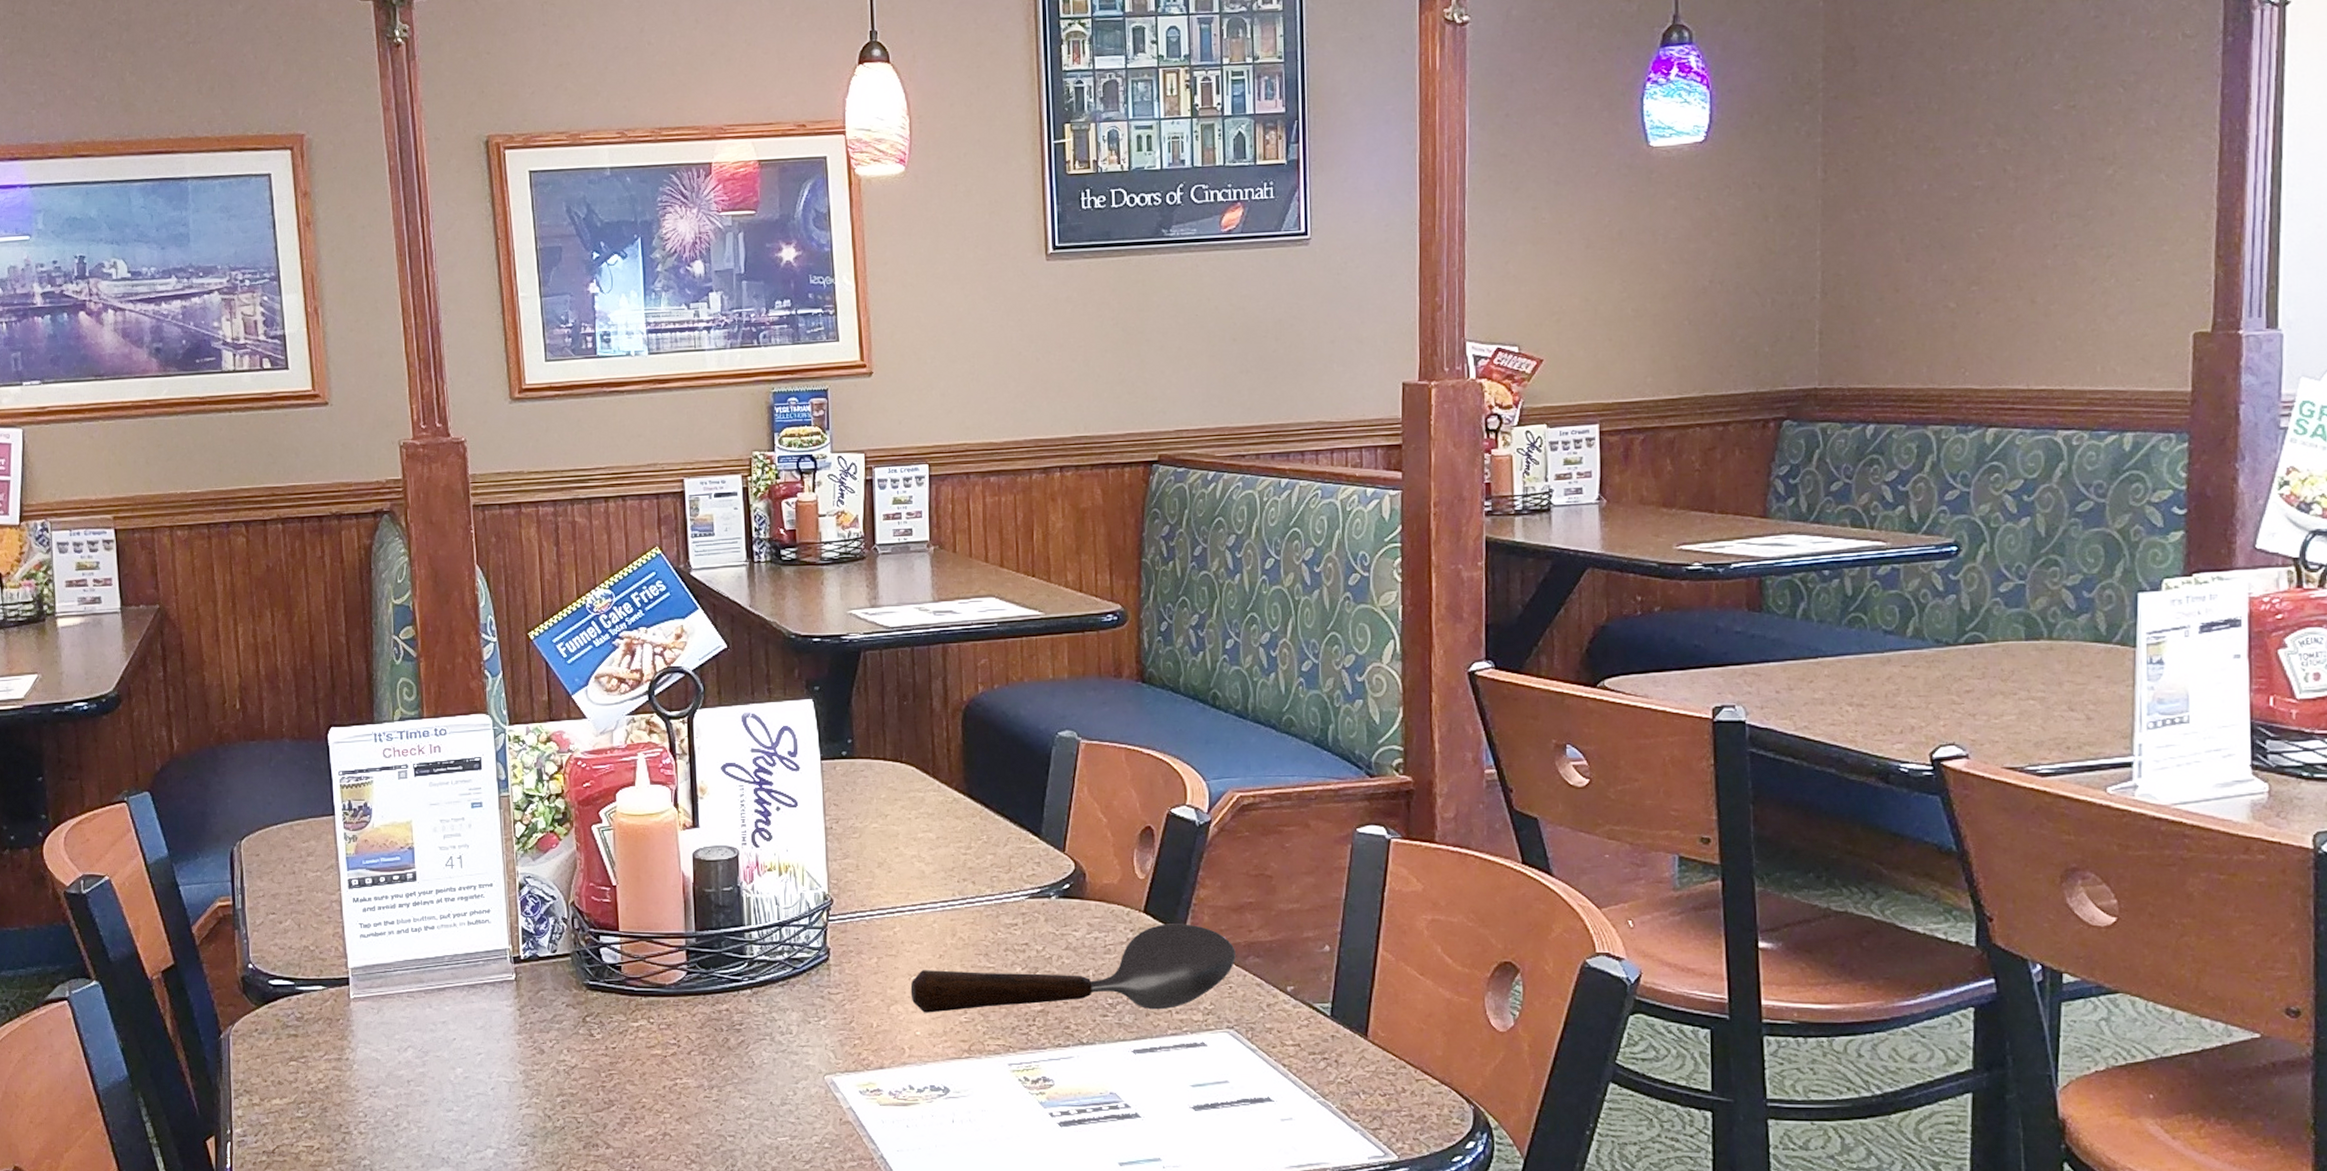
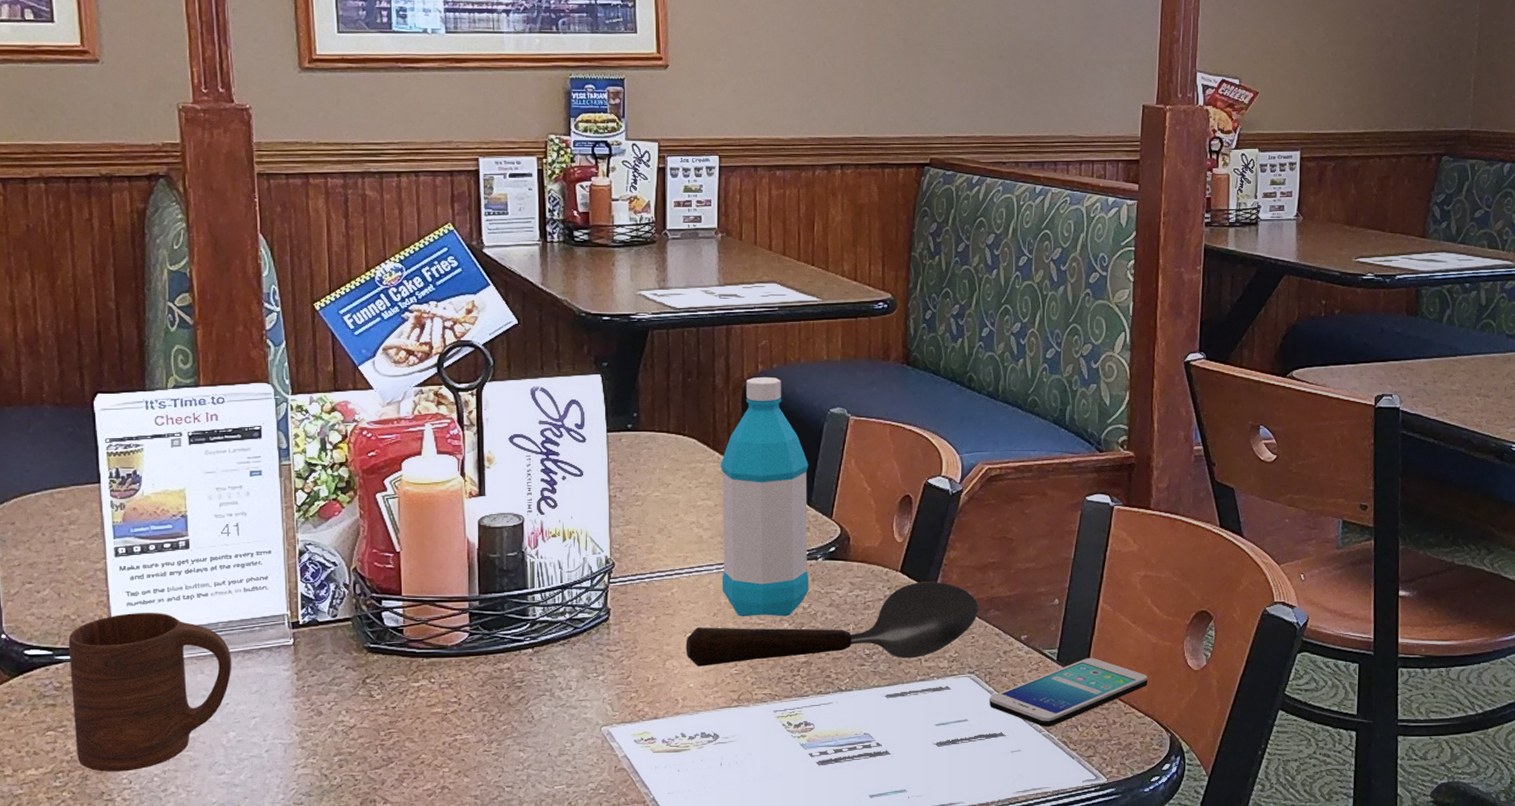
cup: none [308,944,458,1105] -> present [68,612,232,772]
water bottle: none [940,698,1042,960] -> present [720,376,809,617]
smartphone: none [1253,1014,1443,1094] -> present [990,658,1148,728]

